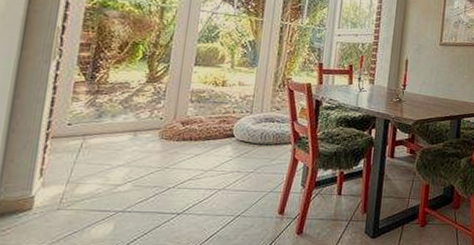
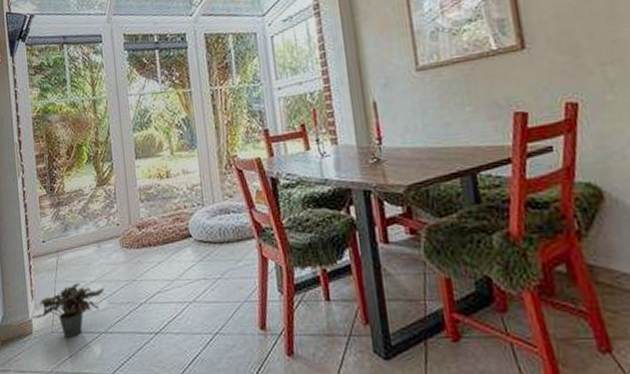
potted plant: none [36,165,132,215] -> present [32,282,105,338]

